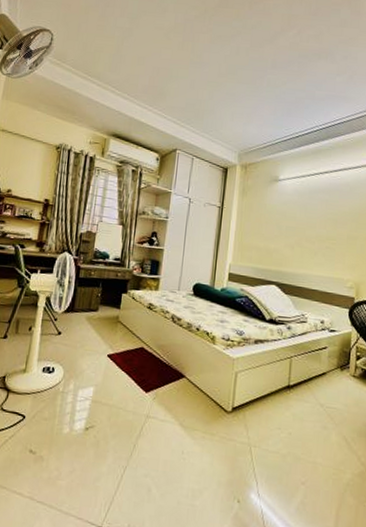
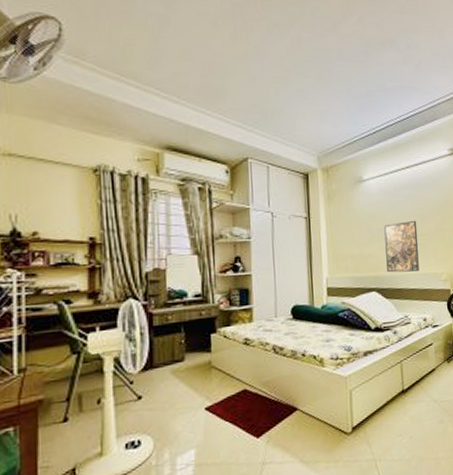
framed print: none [290,223,328,275] -> present [384,220,419,273]

